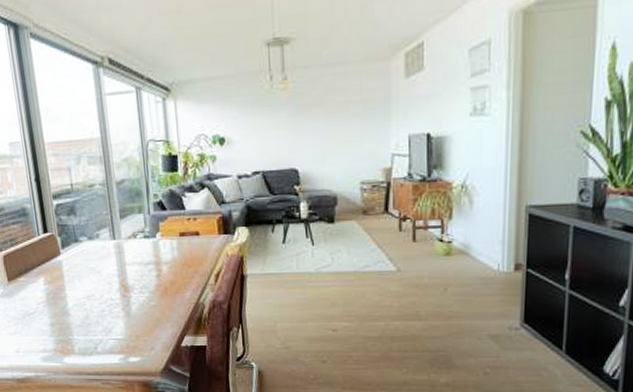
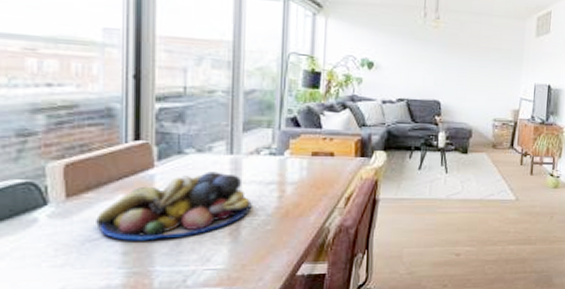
fruit bowl: none [29,255,137,315] -> present [96,171,252,241]

